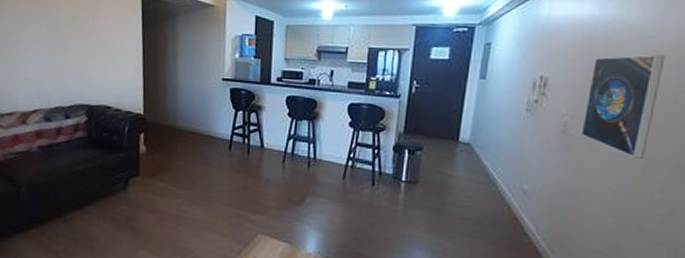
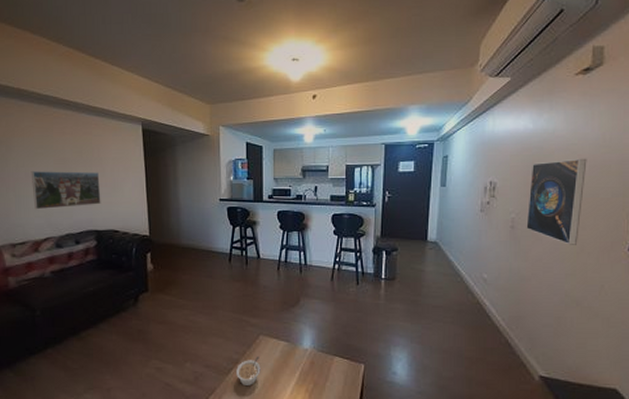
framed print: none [21,36,94,79] -> present [31,171,101,210]

